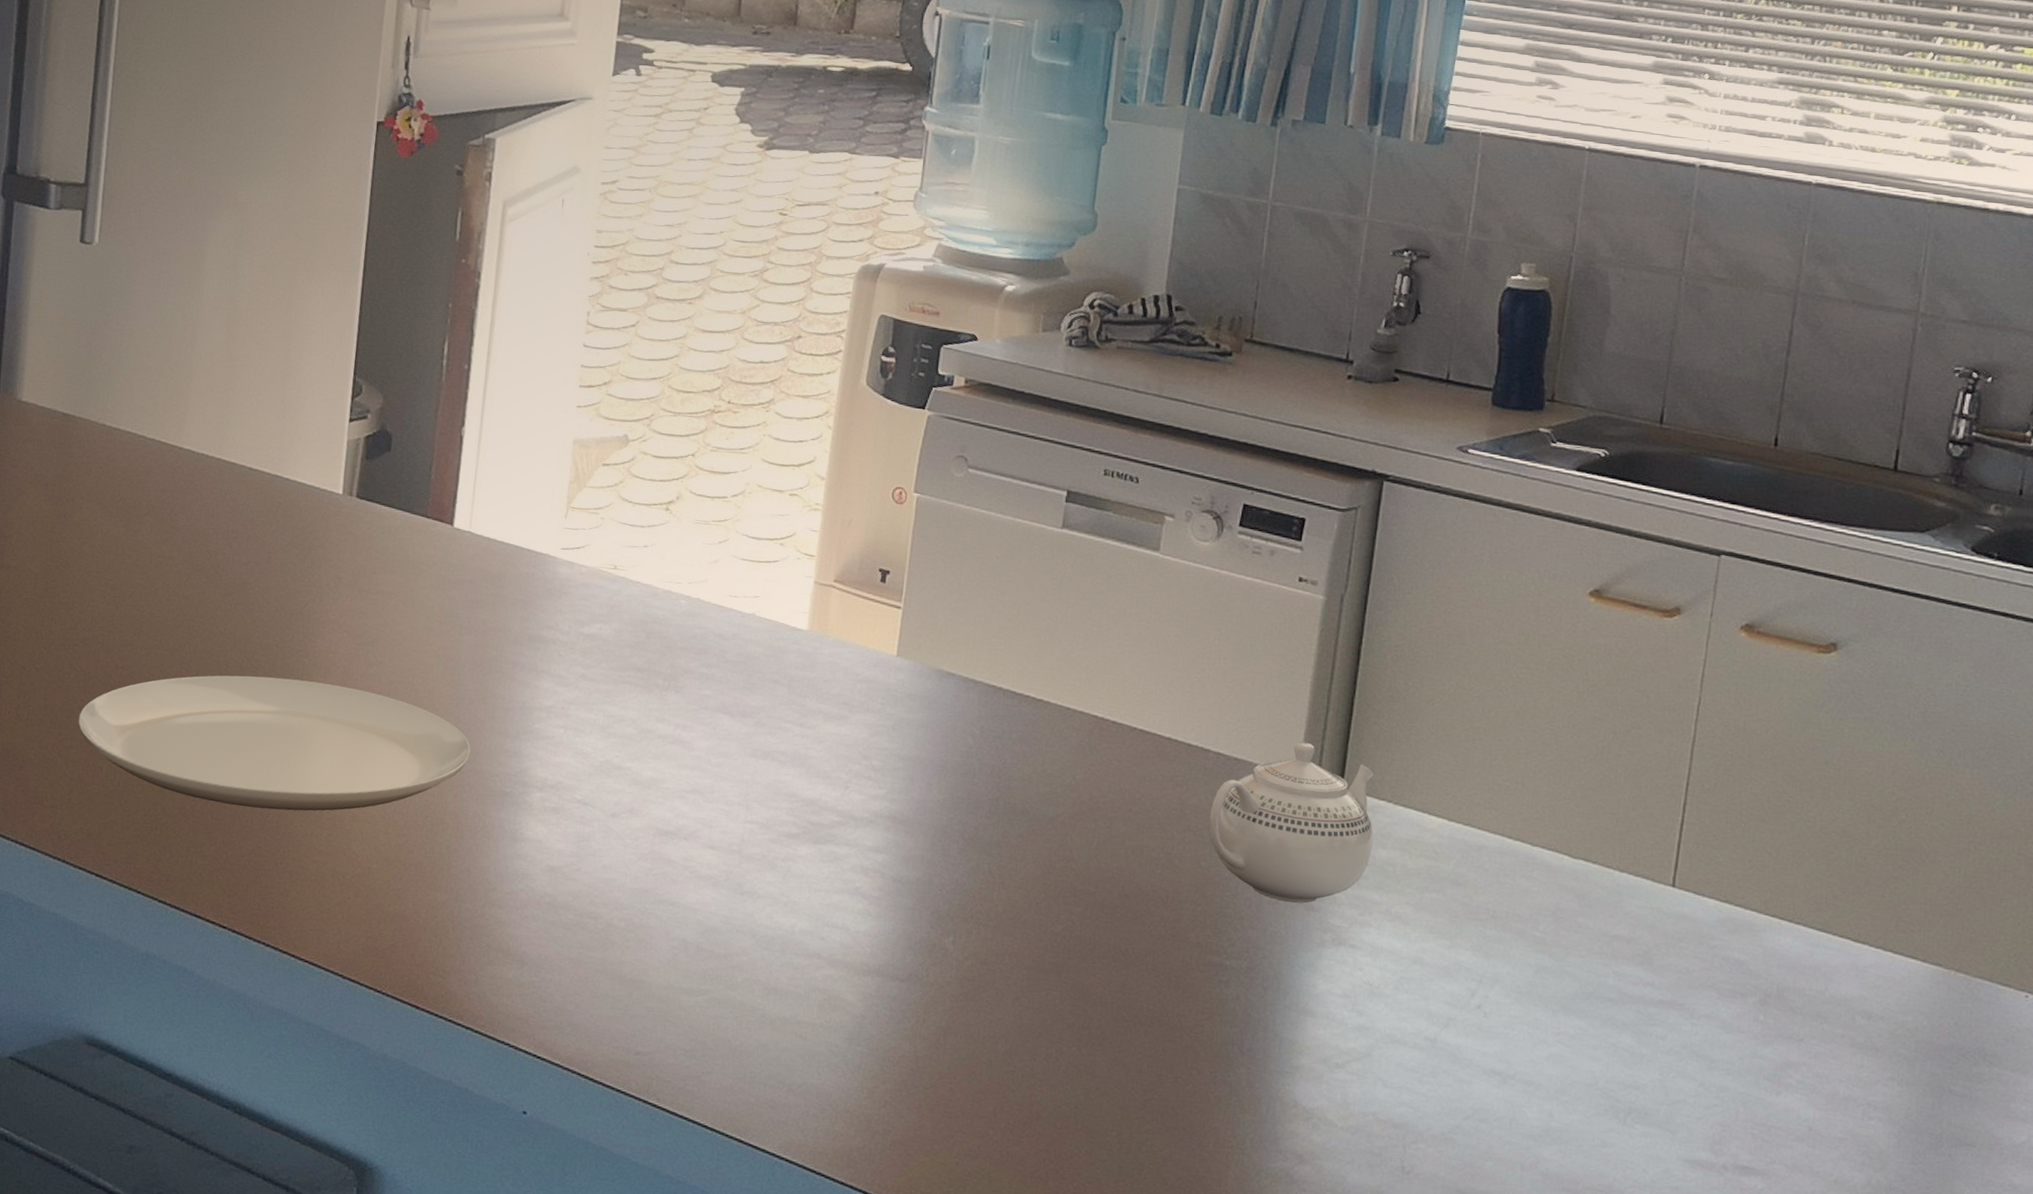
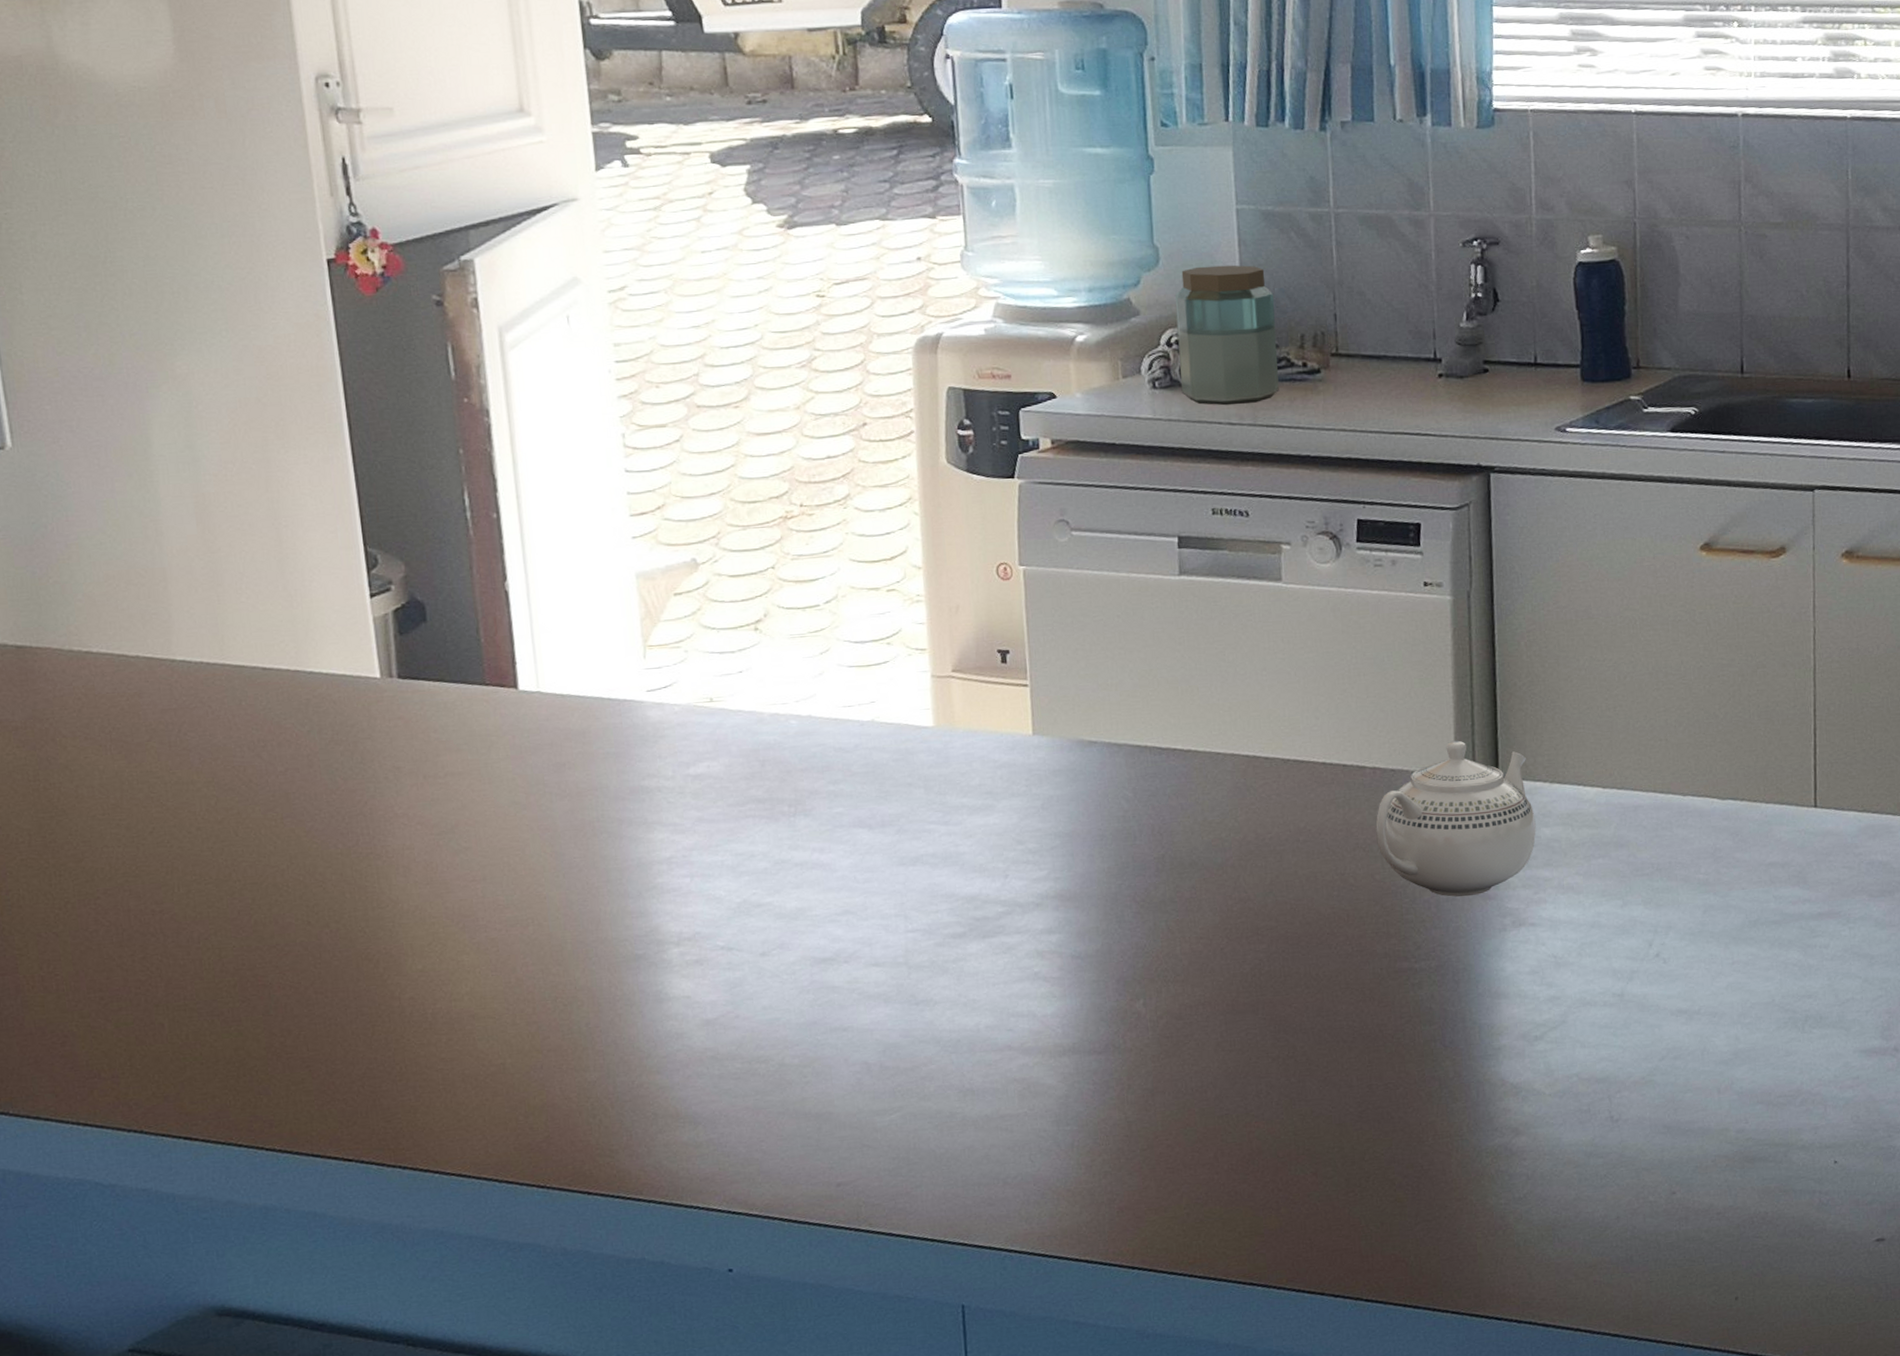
plate: present [78,675,471,811] -> none [120,881,591,1033]
peanut butter: none [1095,237,1200,375] -> present [1174,265,1279,406]

